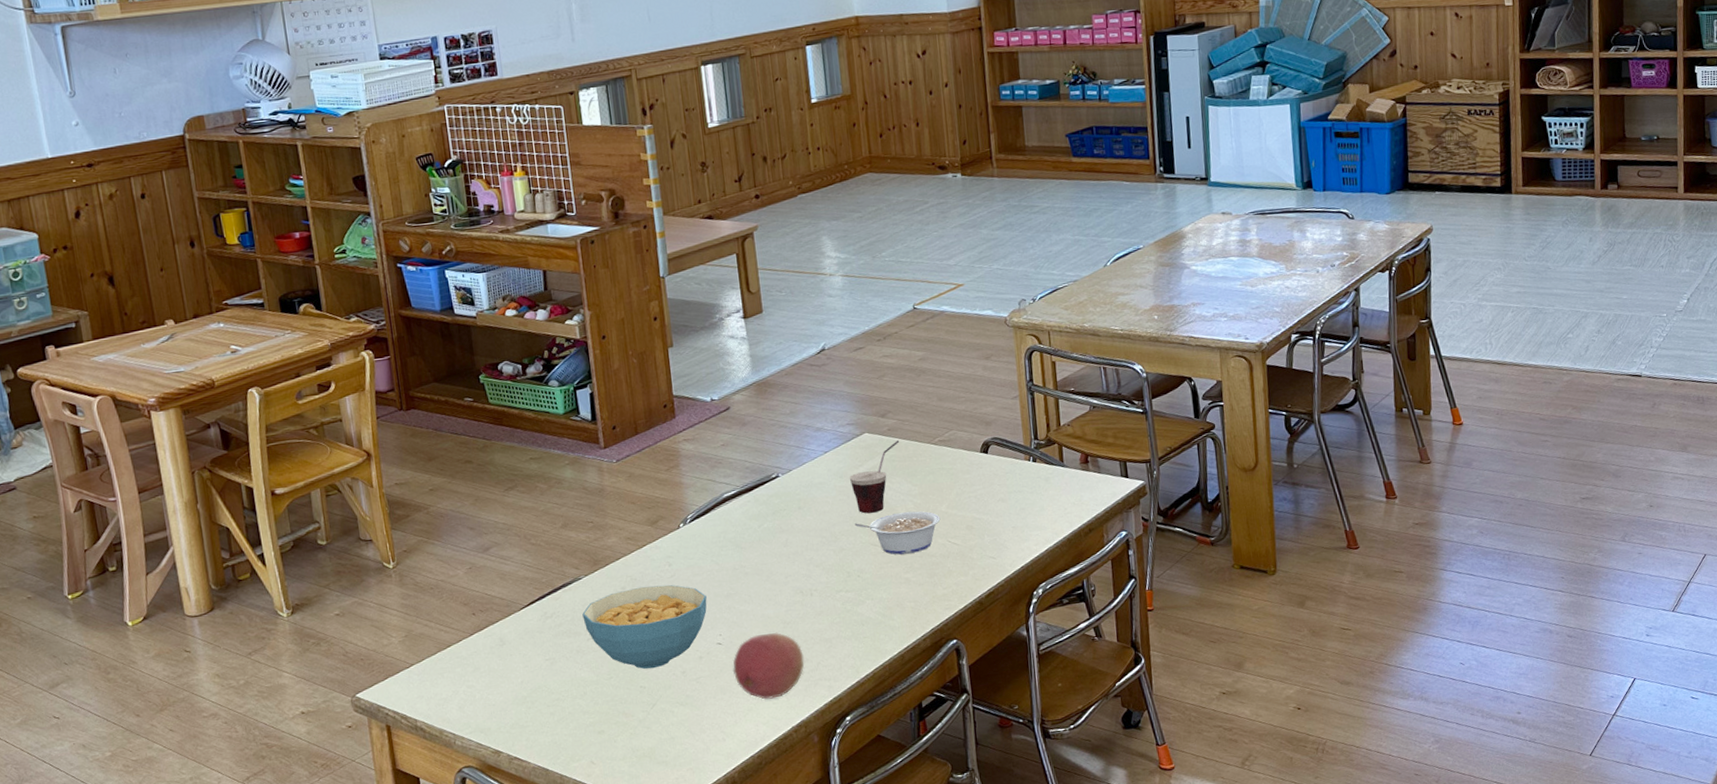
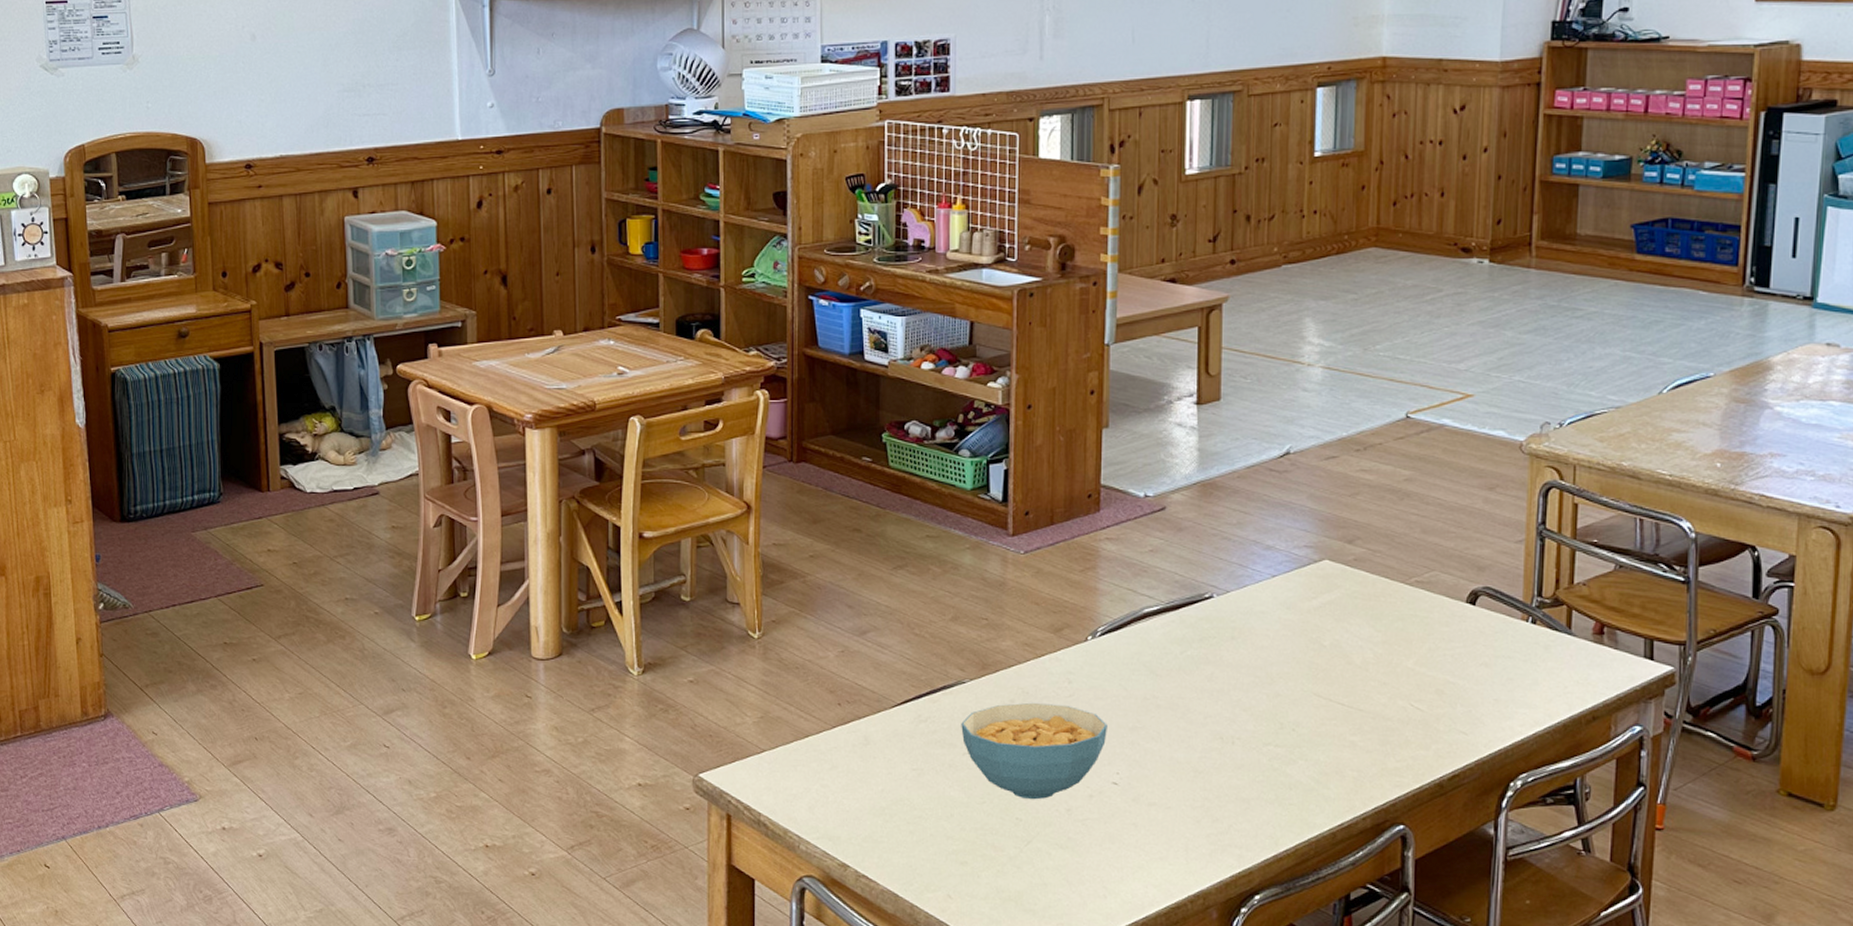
fruit: present [732,632,805,700] -> none [1126,780,1214,859]
cup: present [849,440,900,514] -> none [1298,574,1367,657]
legume: present [854,511,941,555] -> none [1297,661,1405,713]

